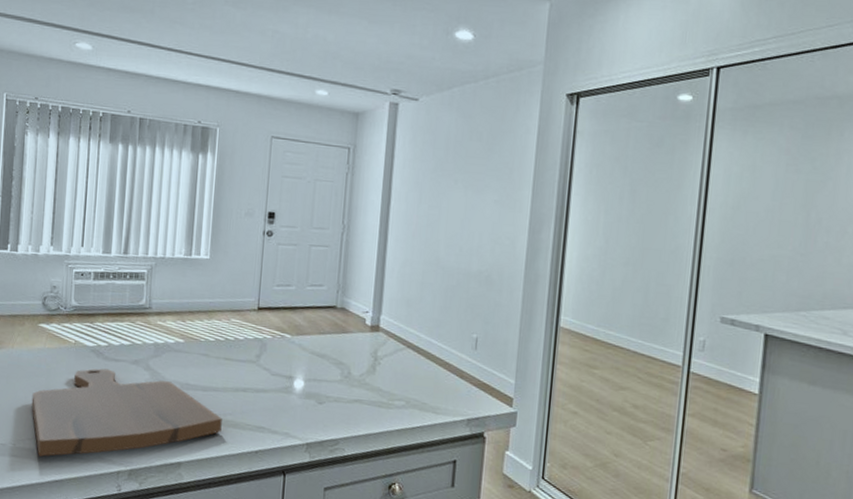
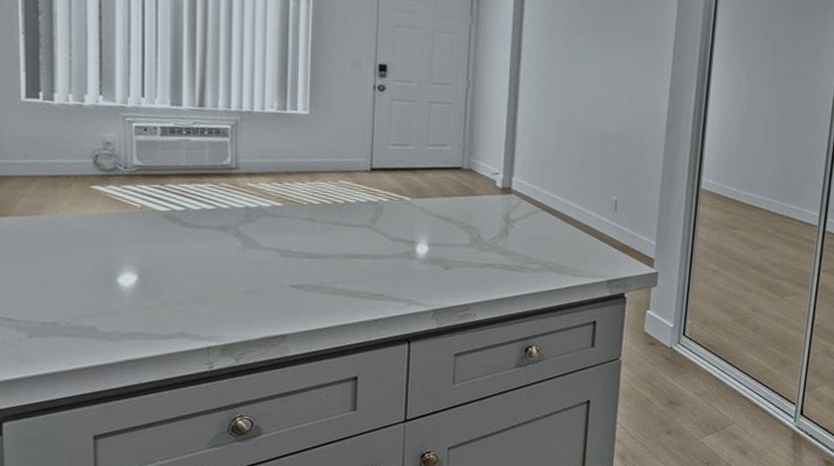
cutting board: present [31,368,222,457] -> none [88,235,334,335]

